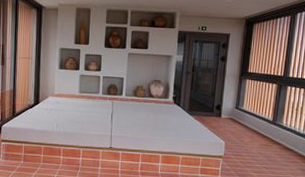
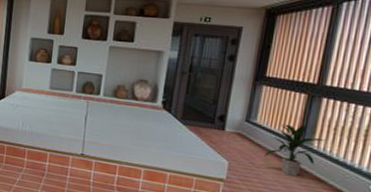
indoor plant: none [249,108,291,148] -> present [263,123,326,177]

